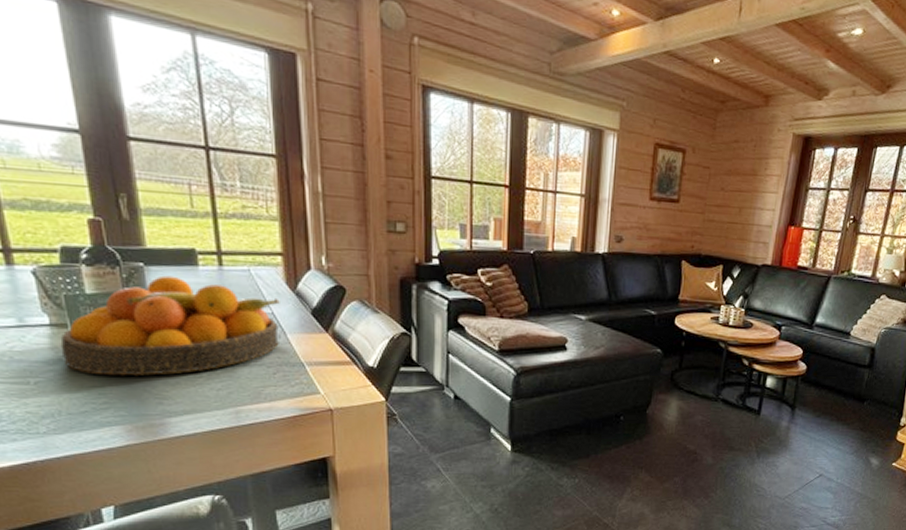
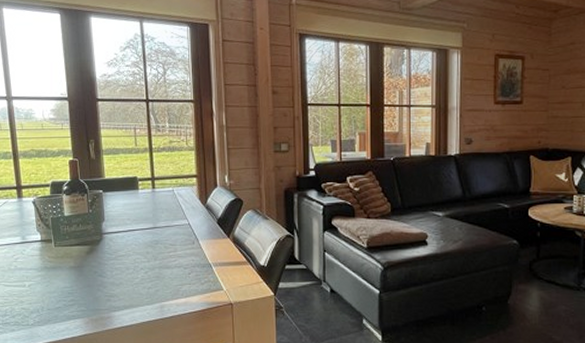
fruit bowl: present [60,275,280,376] -> none [46,199,194,279]

